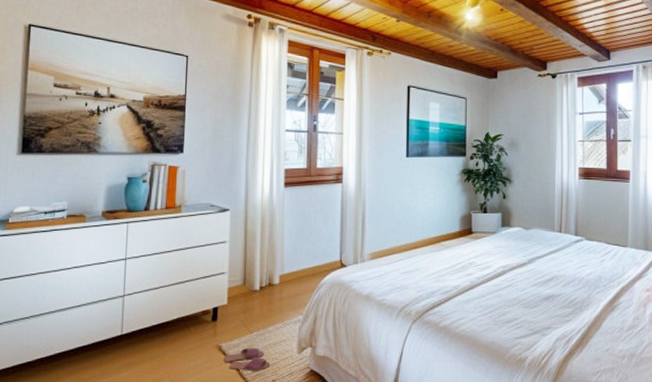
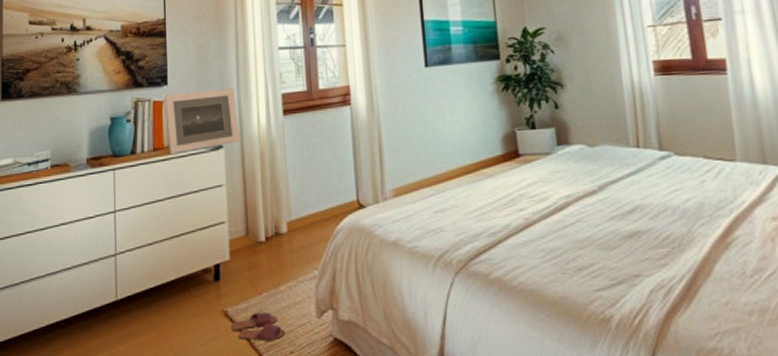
picture frame: none [179,160,245,213] -> present [164,87,240,155]

